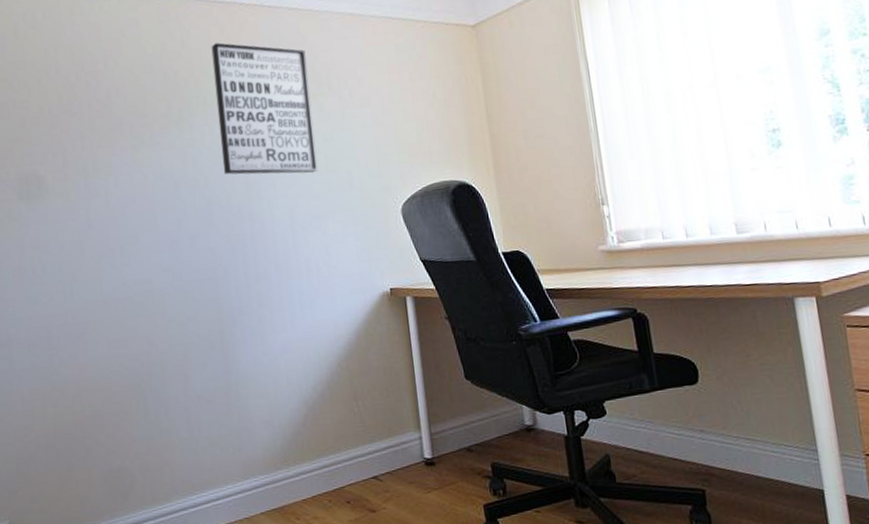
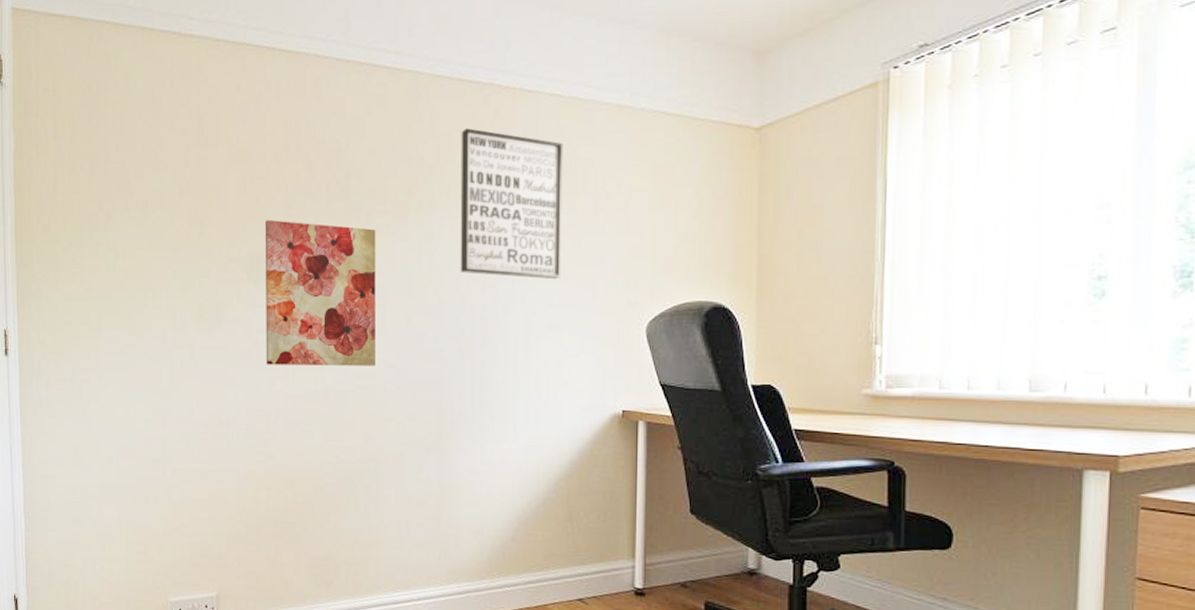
wall art: none [31,140,152,281] -> present [264,219,376,366]

